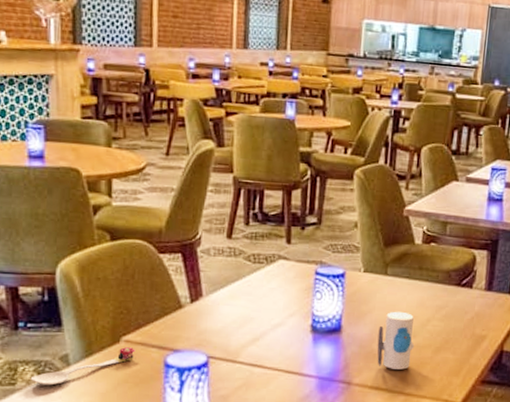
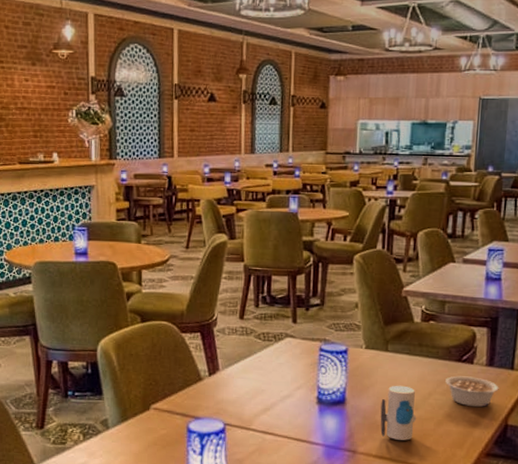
spoon: present [30,347,135,386] -> none [77,414,163,446]
legume: none [444,301,497,334] -> present [445,376,499,408]

